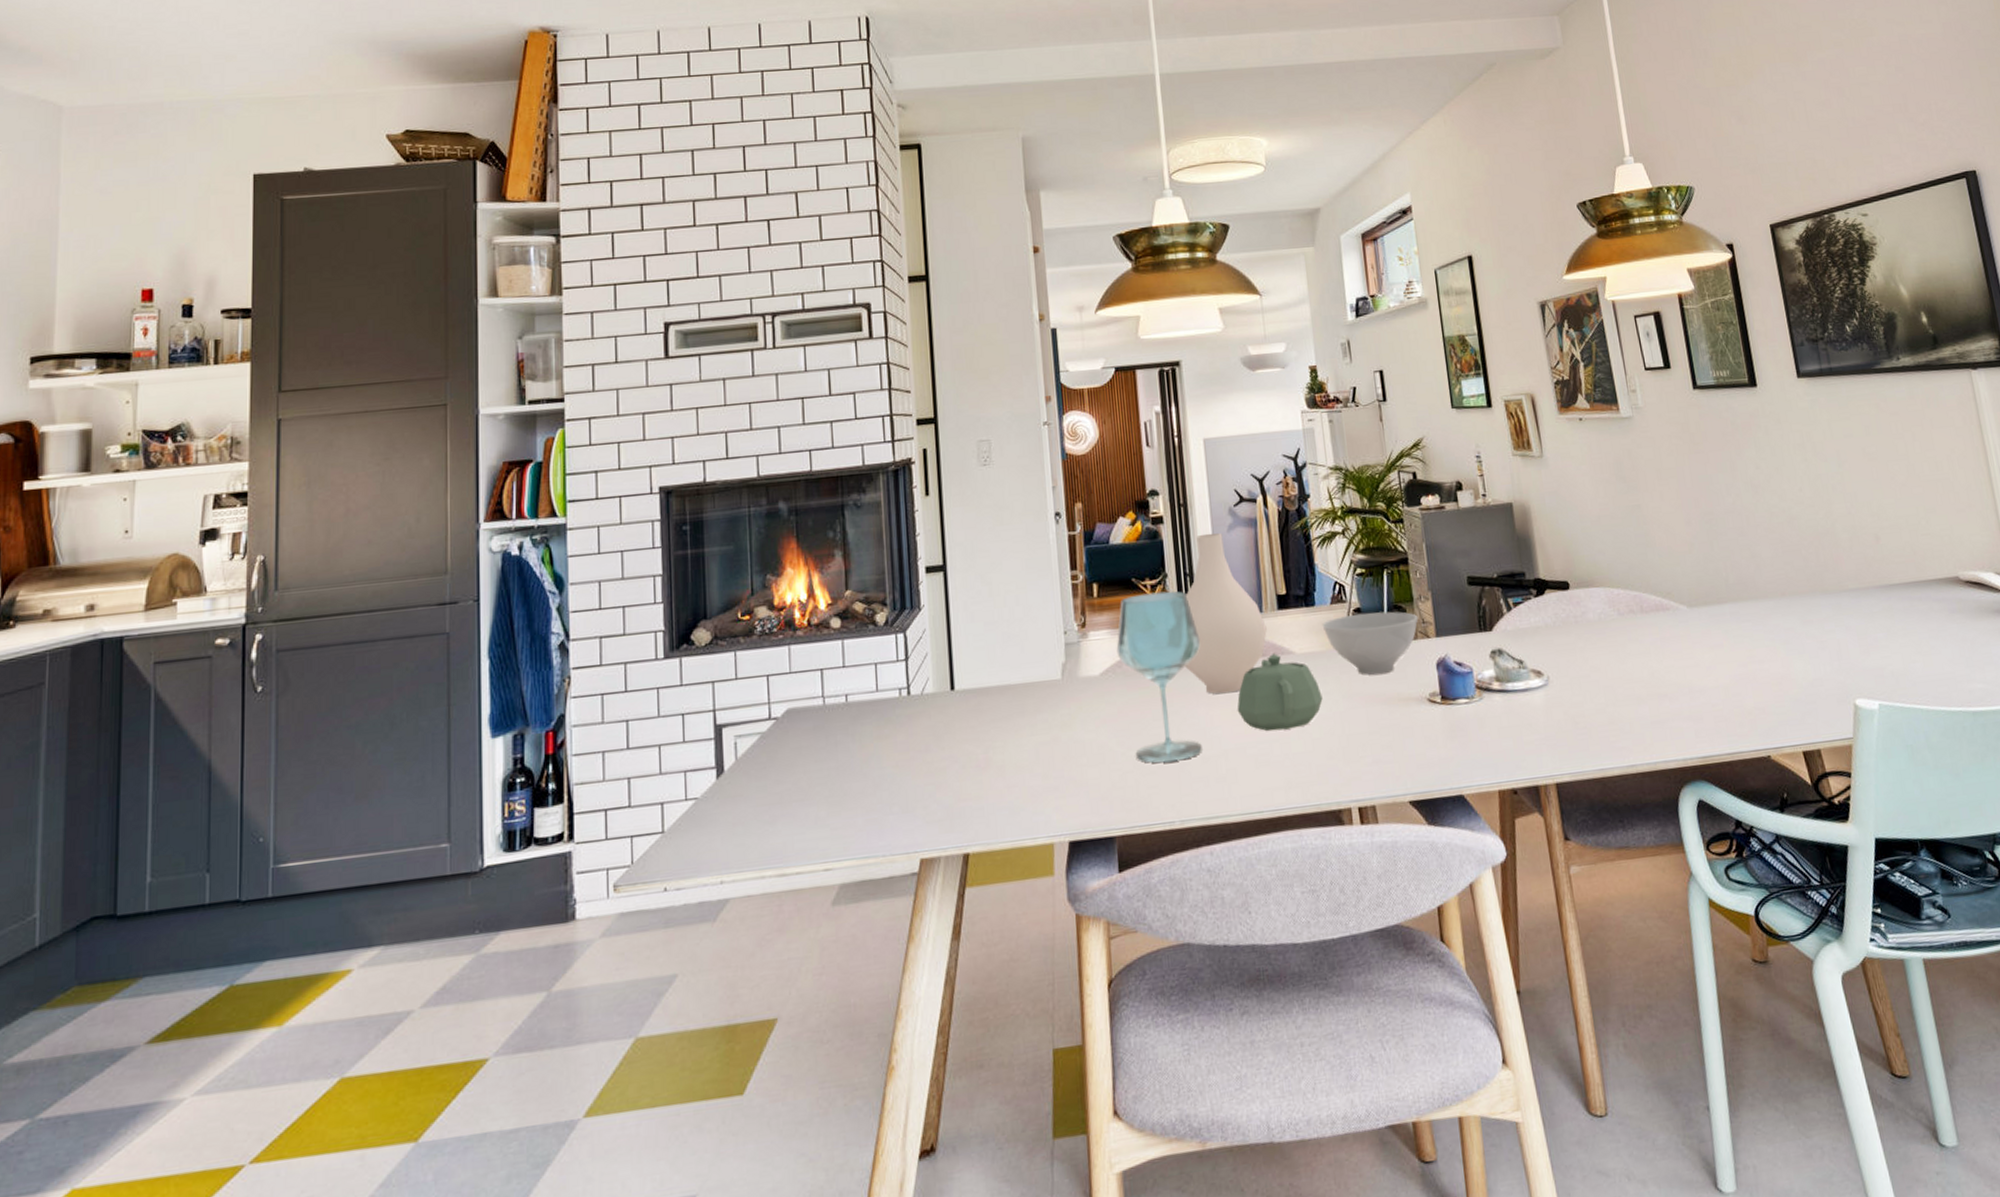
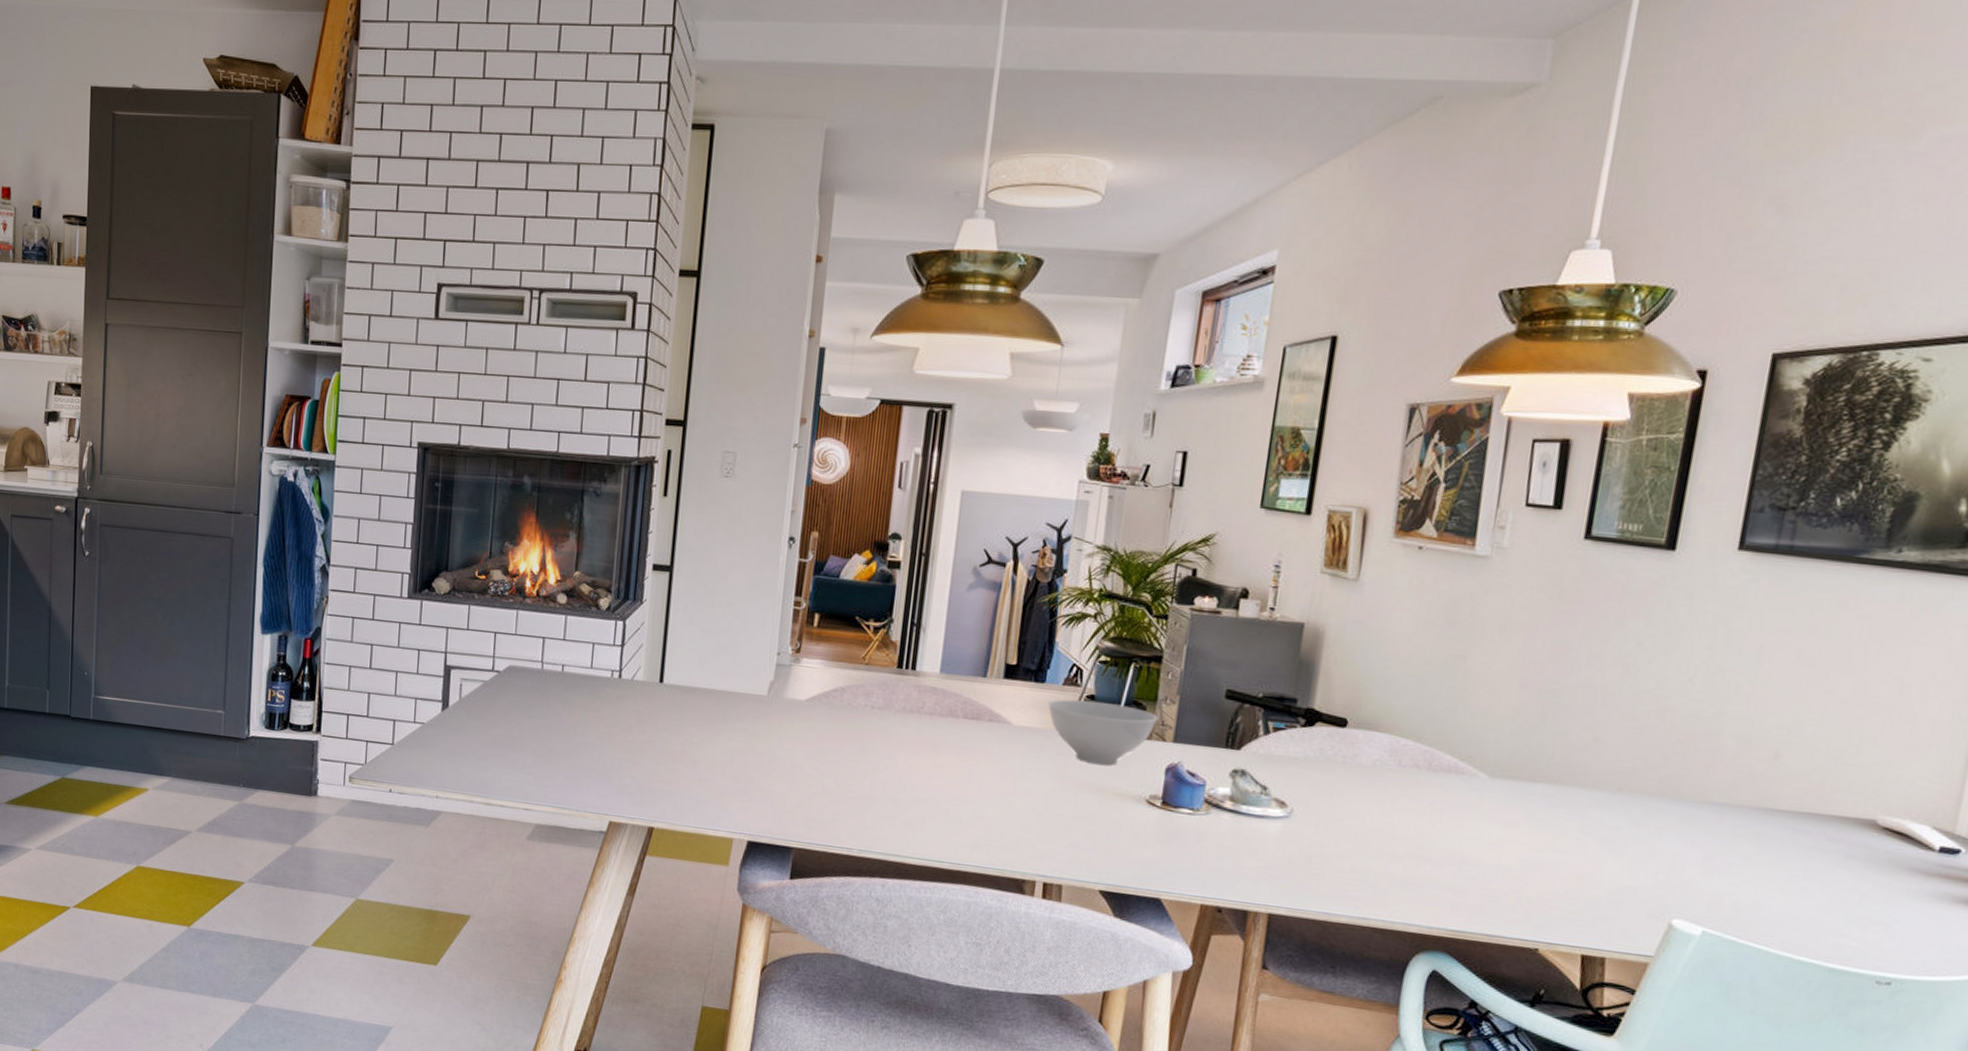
wine glass: present [1116,591,1202,763] -> none [826,633,915,797]
vase: present [1185,532,1267,694] -> none [893,587,987,747]
teapot: present [1237,654,1323,732] -> none [938,719,1032,795]

